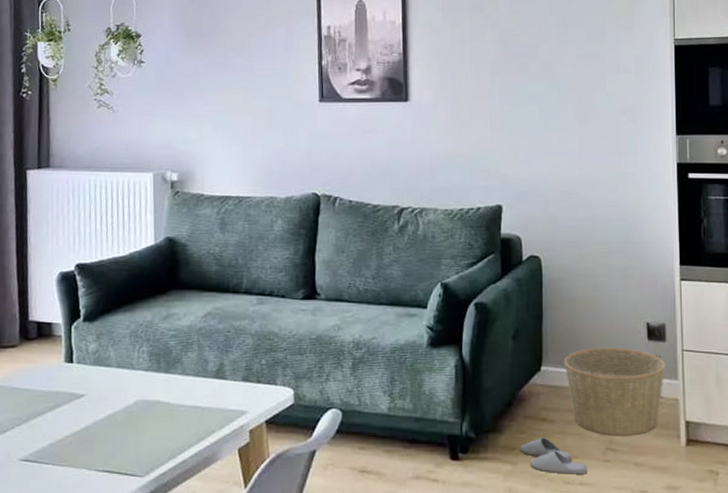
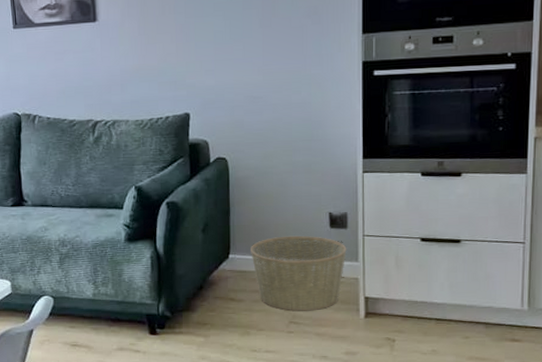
slippers: present [519,437,588,474] -> none [210,314,273,344]

